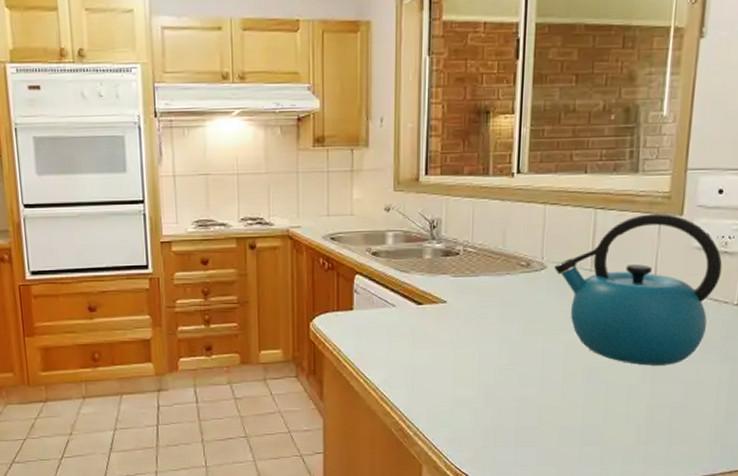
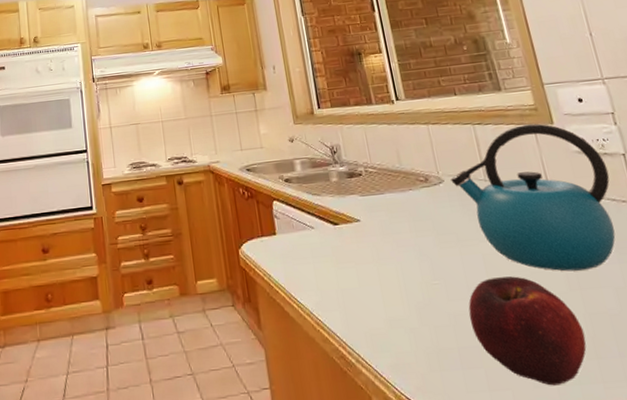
fruit: none [535,367,642,464] -> present [468,276,587,386]

